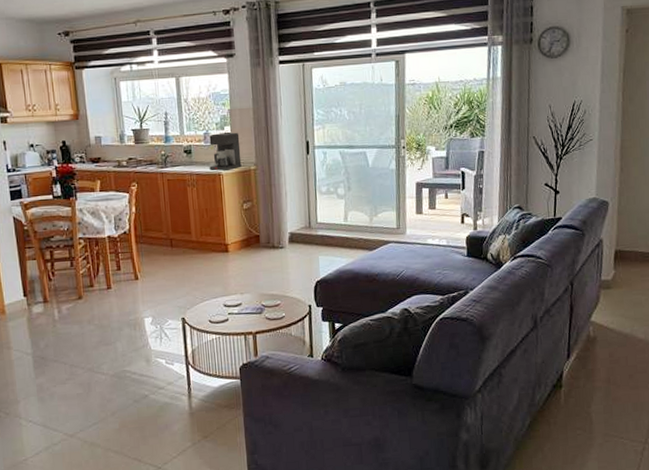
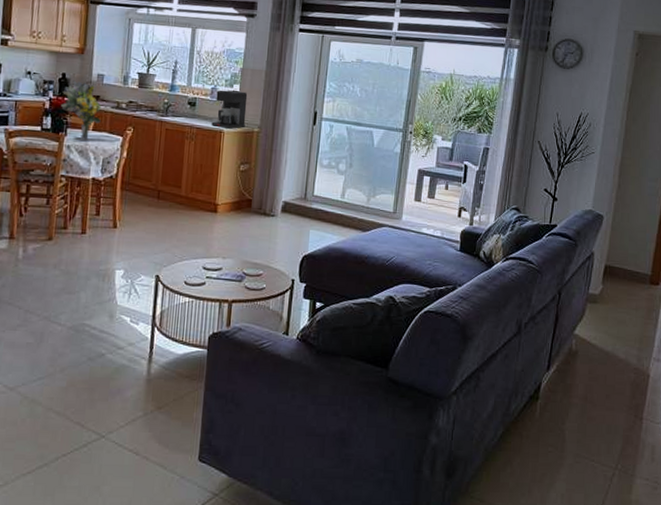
bouquet: none [66,147,106,205] -> present [61,81,101,143]

